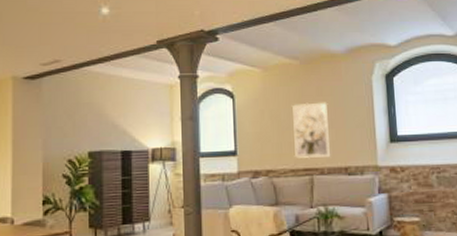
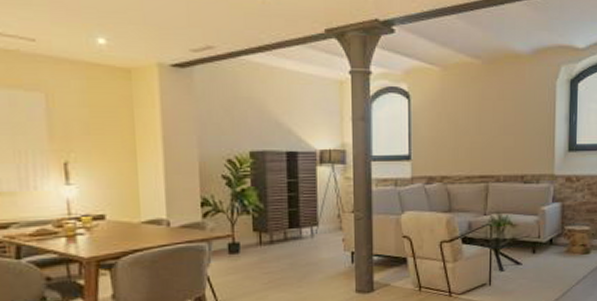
wall art: present [291,102,330,159] -> none [470,106,509,166]

